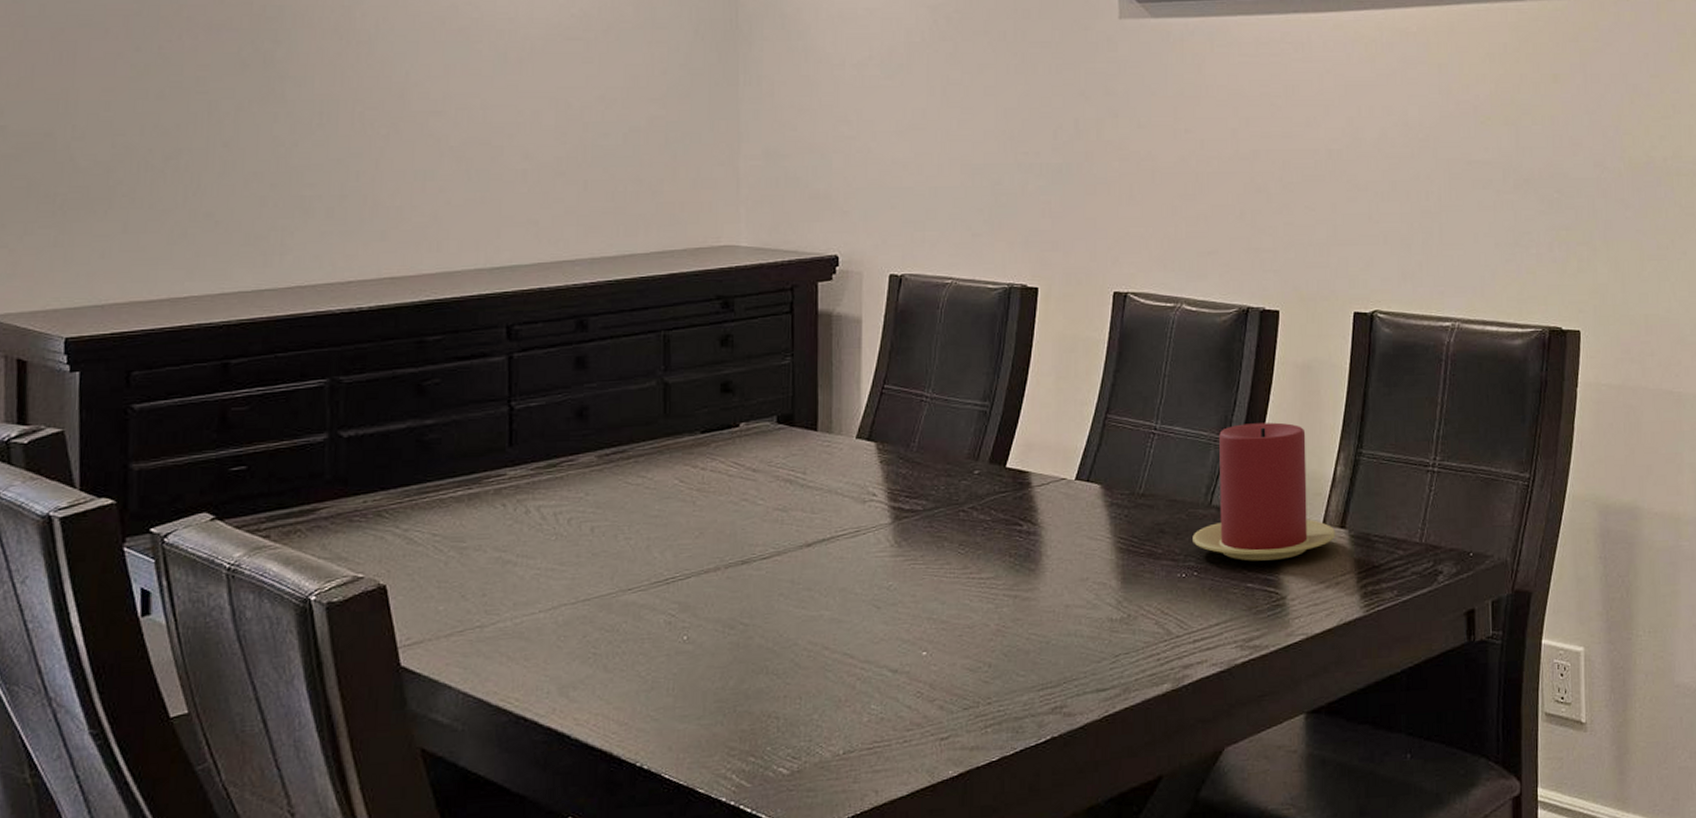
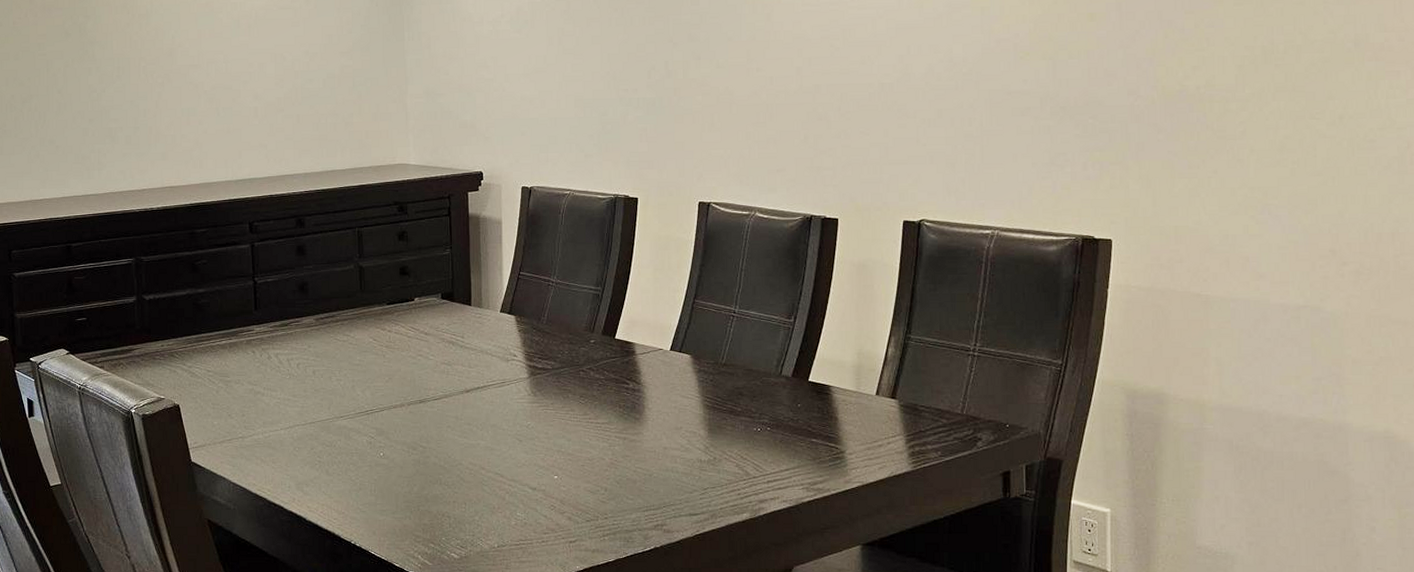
candle: present [1192,422,1336,561] -> none [766,310,888,421]

